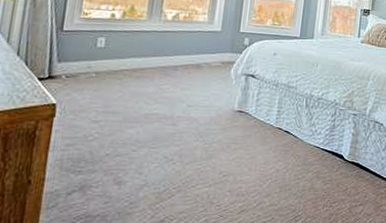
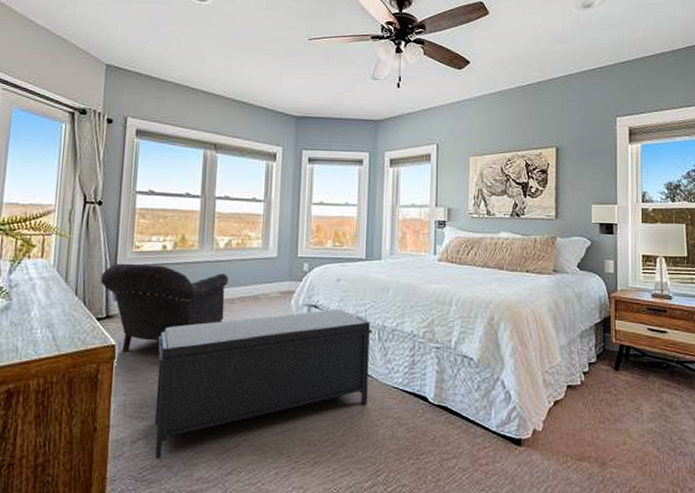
armchair: none [44,27,174,110] -> present [100,263,229,352]
bench: none [90,79,301,209] -> present [155,309,372,459]

